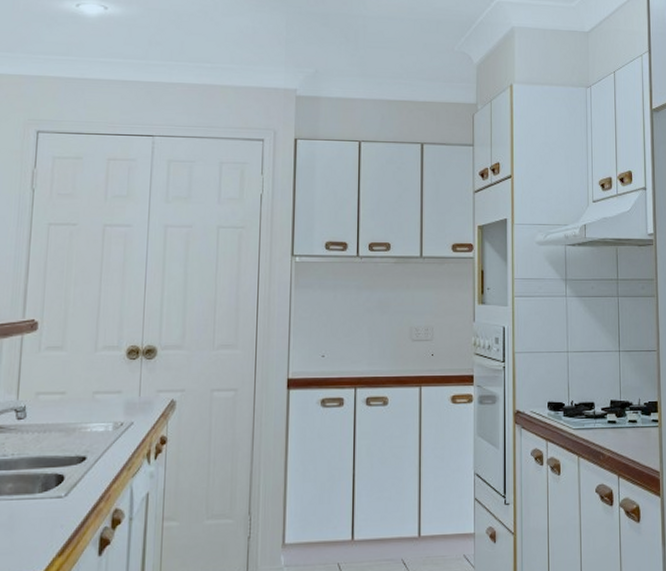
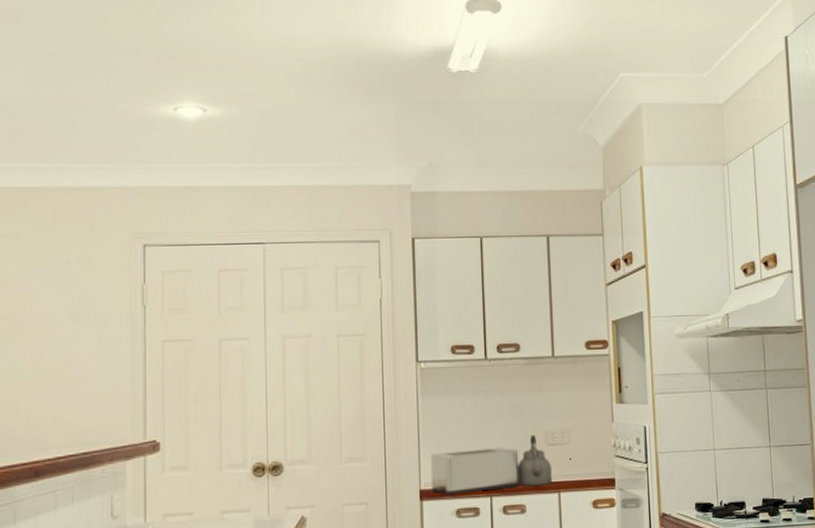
toaster: none [298,340,383,386] -> present [430,447,519,496]
kettle: none [381,331,415,380] -> present [517,435,553,487]

